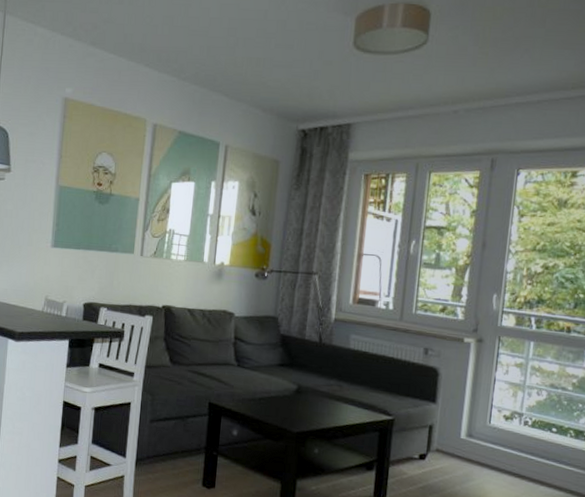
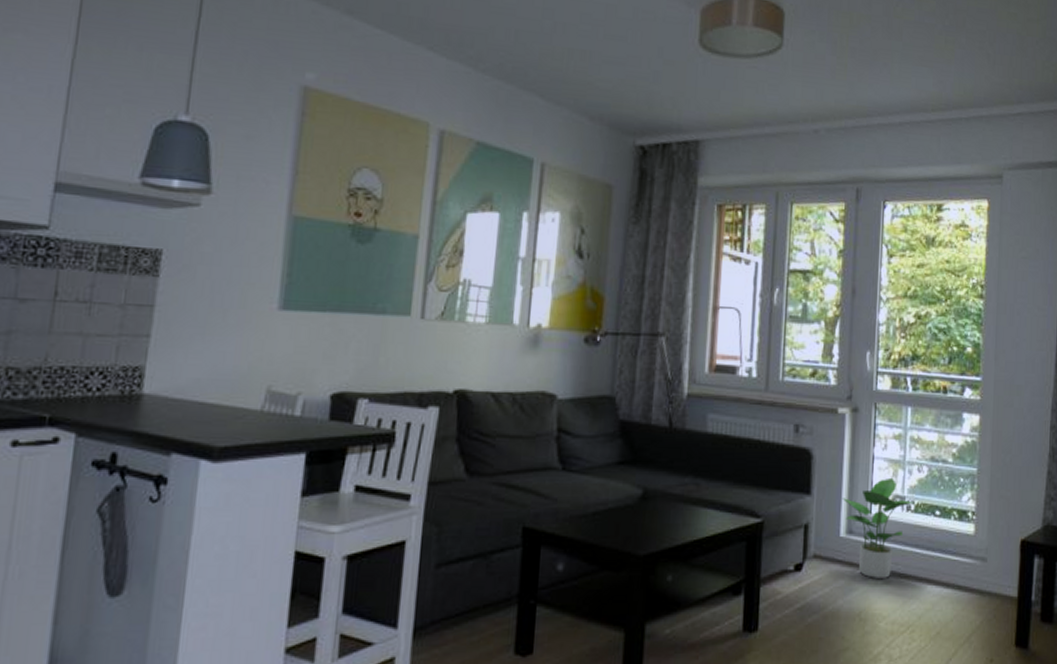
potted plant: none [463,397,532,476] -> present [841,477,915,578]

